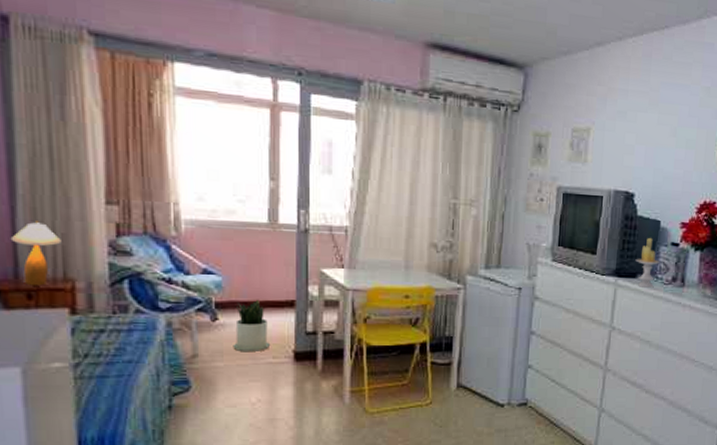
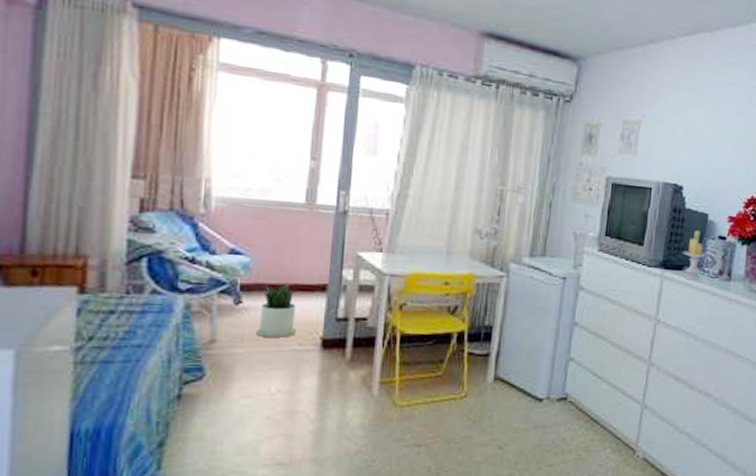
table lamp: present [10,219,62,286] -> none [20,191,78,262]

